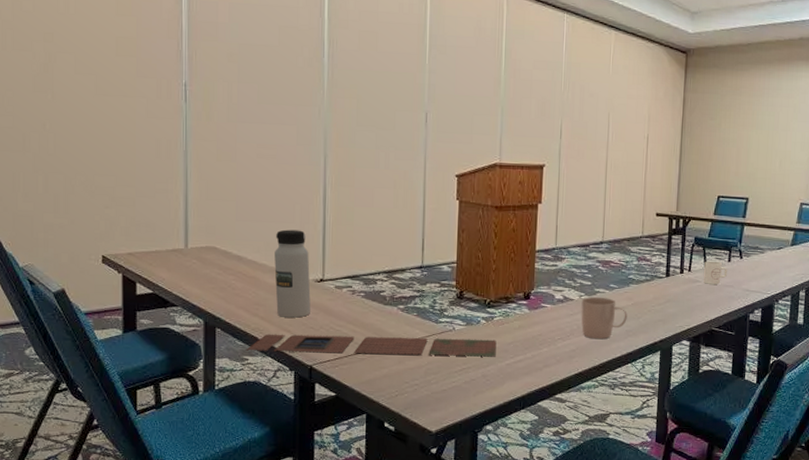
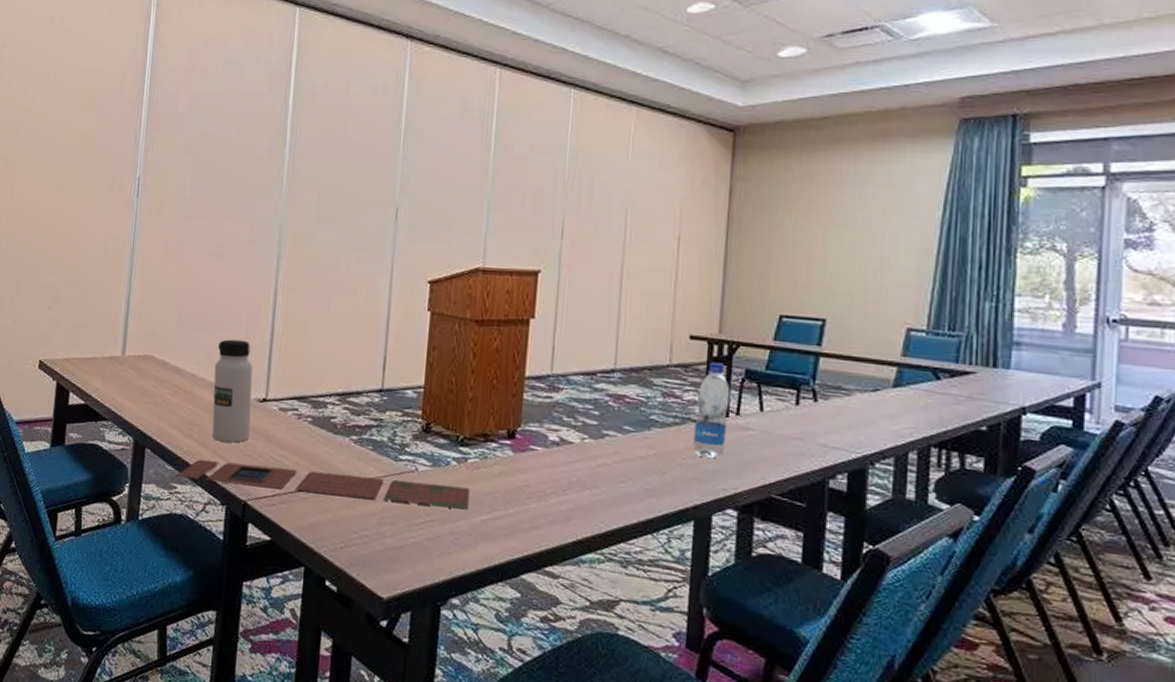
mug: present [581,297,627,340] -> none [582,441,647,499]
bottle: none [659,232,685,305] -> present [693,361,730,459]
mug: present [703,261,727,285] -> none [757,402,794,435]

